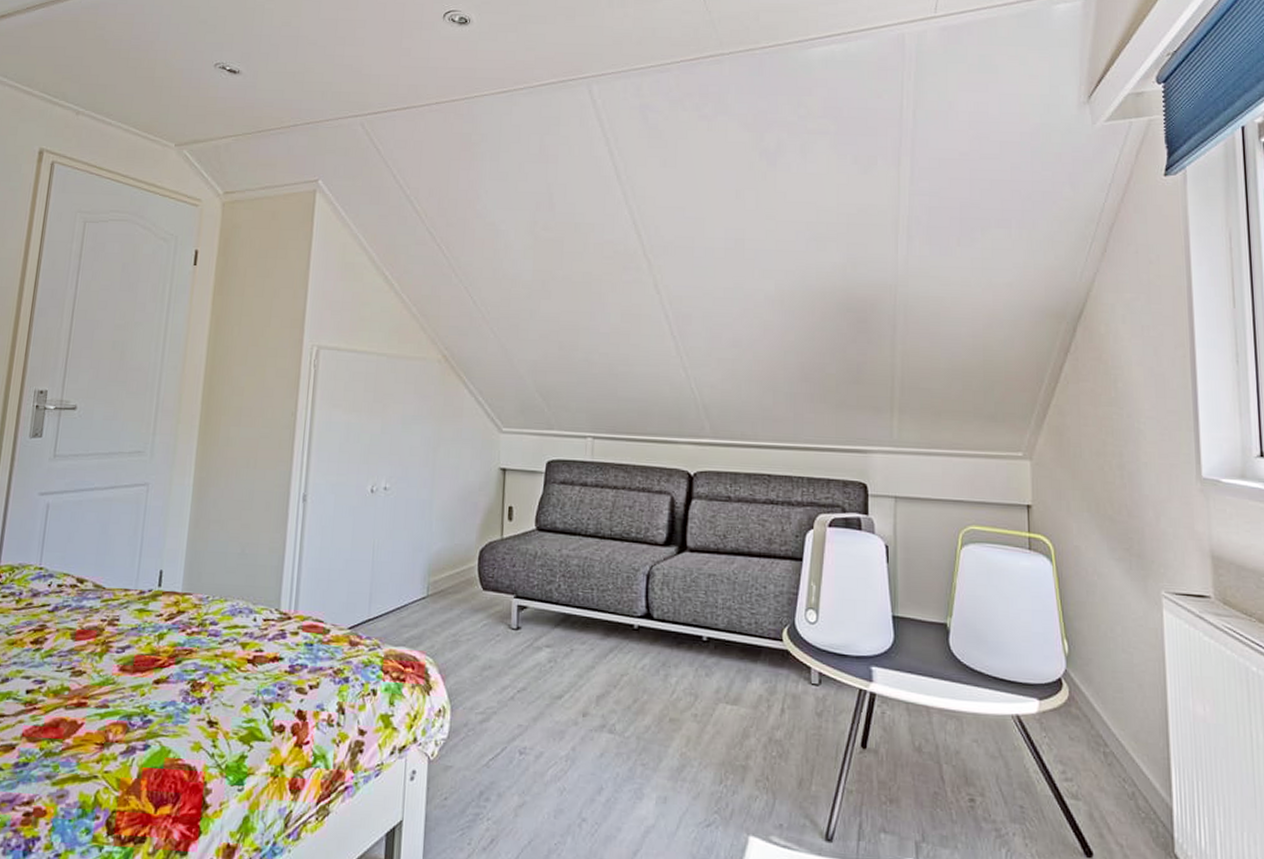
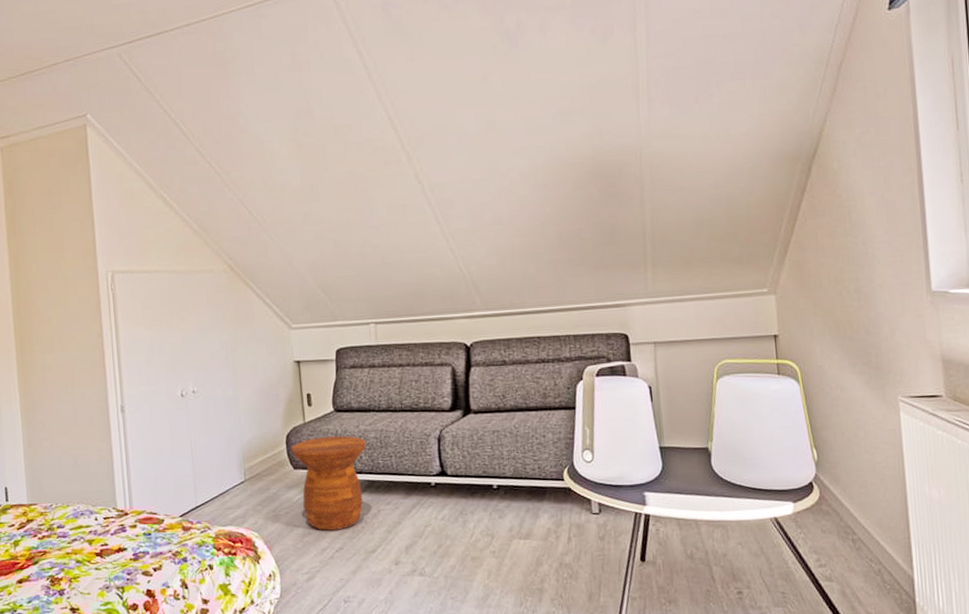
side table: none [483,557,568,667] -> present [291,435,367,531]

